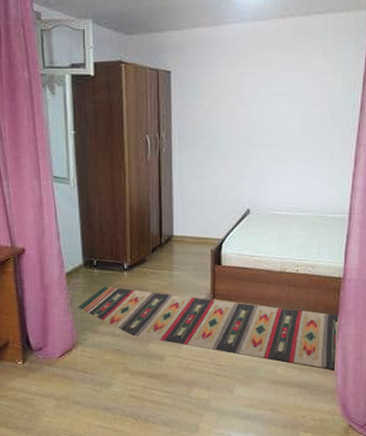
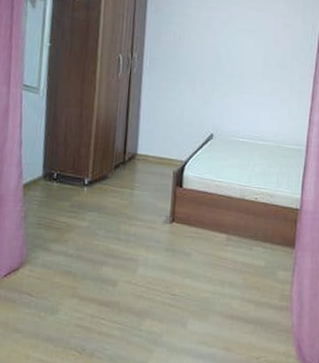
rug: present [78,286,340,370] -> none [31,201,297,307]

